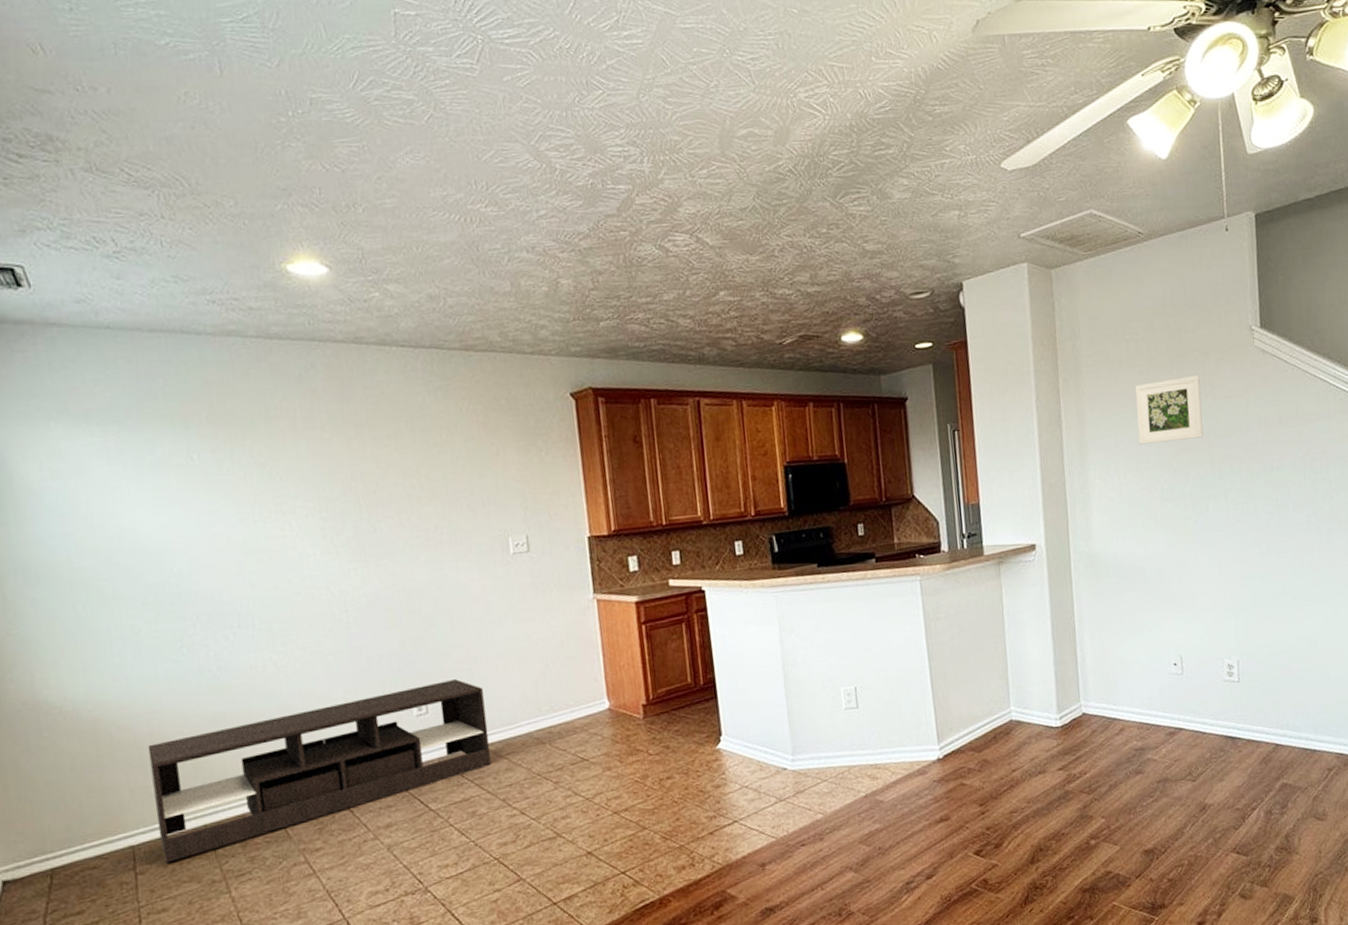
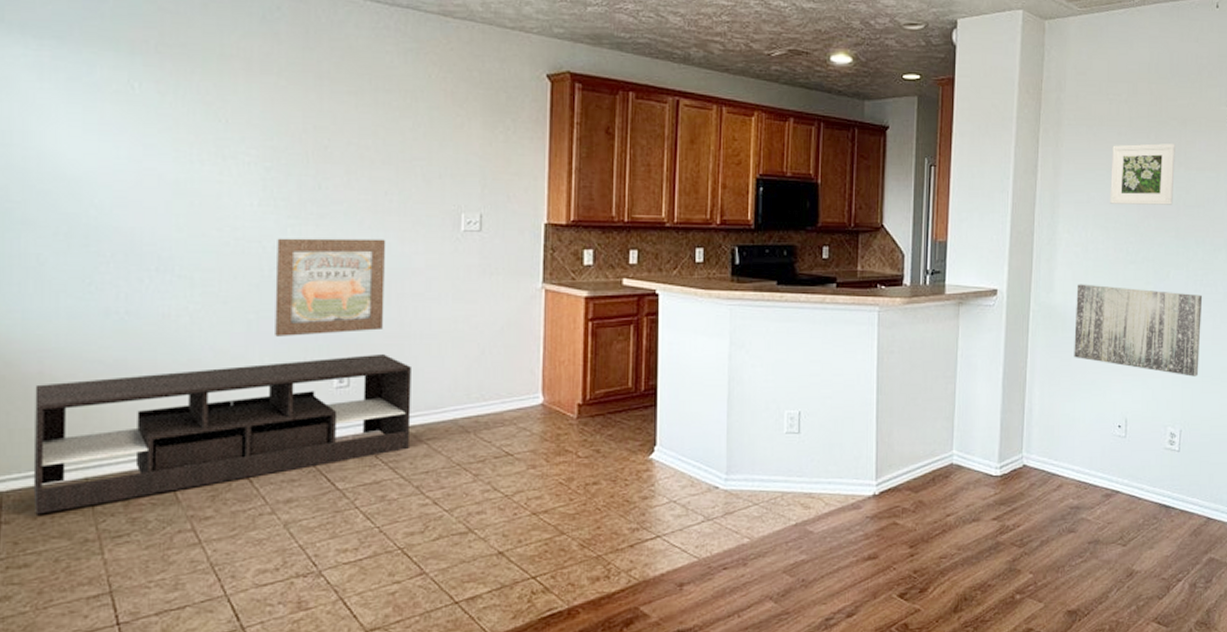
wall art: none [343,571,451,675] -> present [275,238,386,336]
wall art: none [1115,523,1250,607] -> present [1074,284,1202,377]

